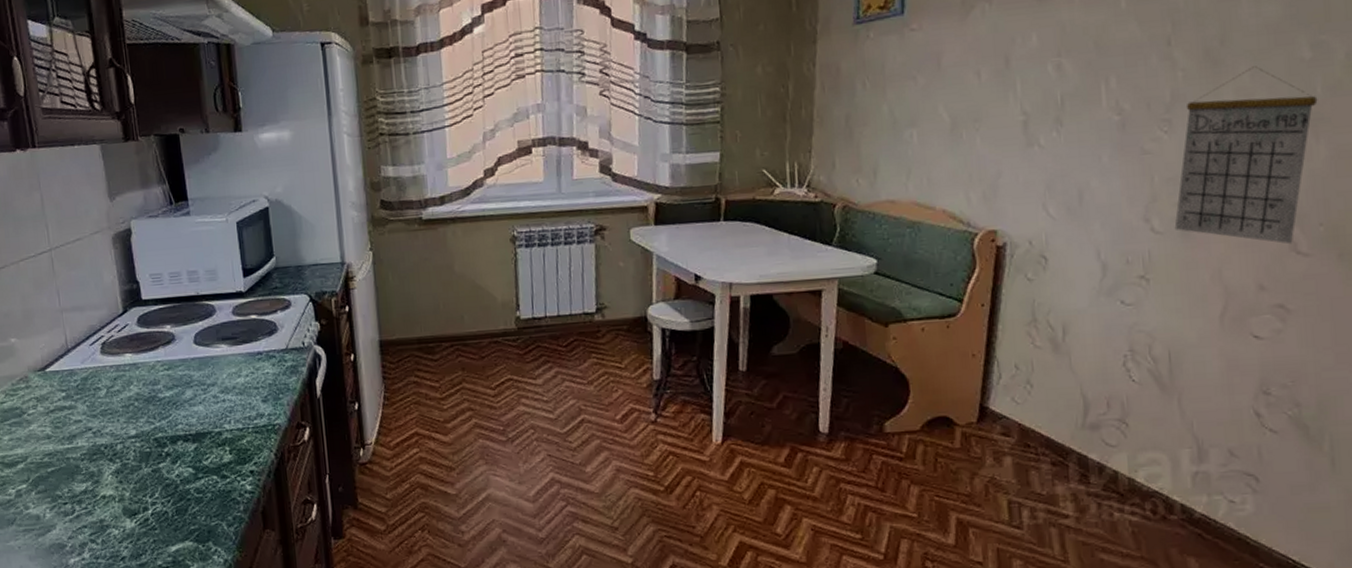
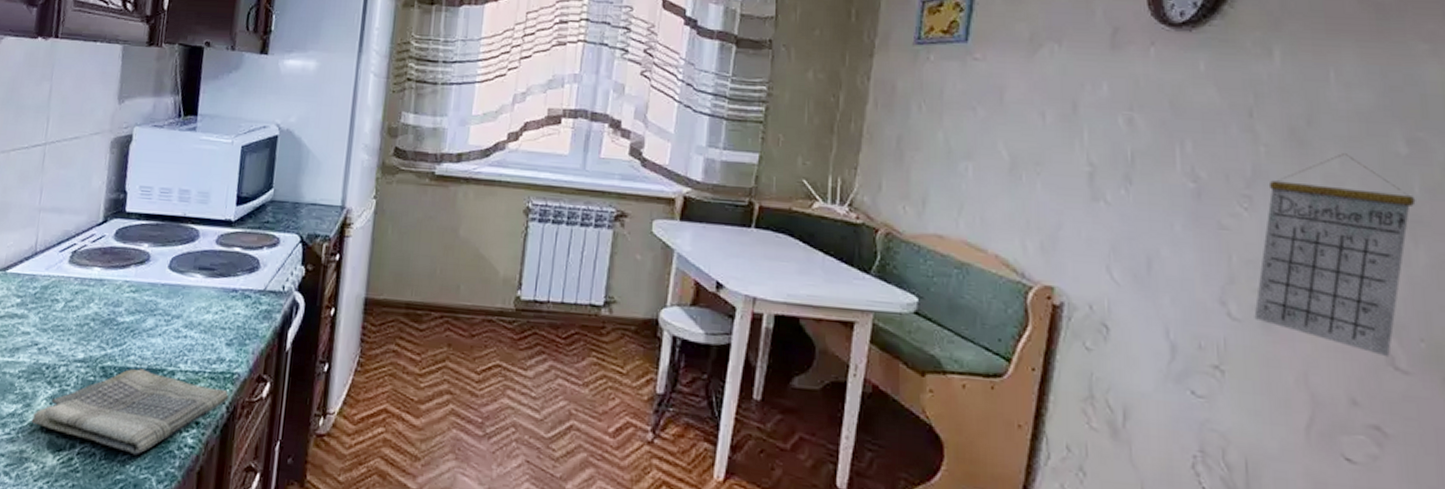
dish towel: none [103,434,275,507] -> present [31,369,229,456]

